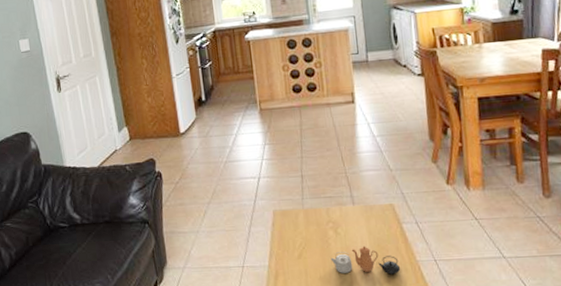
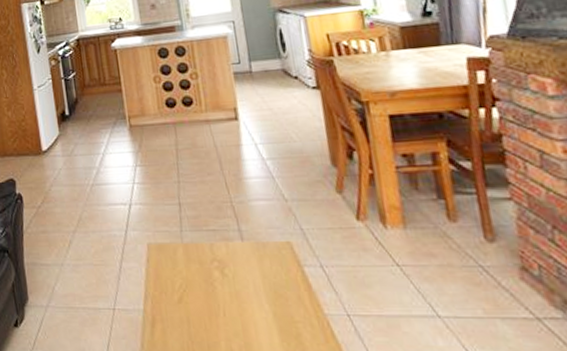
teapot: present [330,246,401,275] -> none [217,292,305,330]

